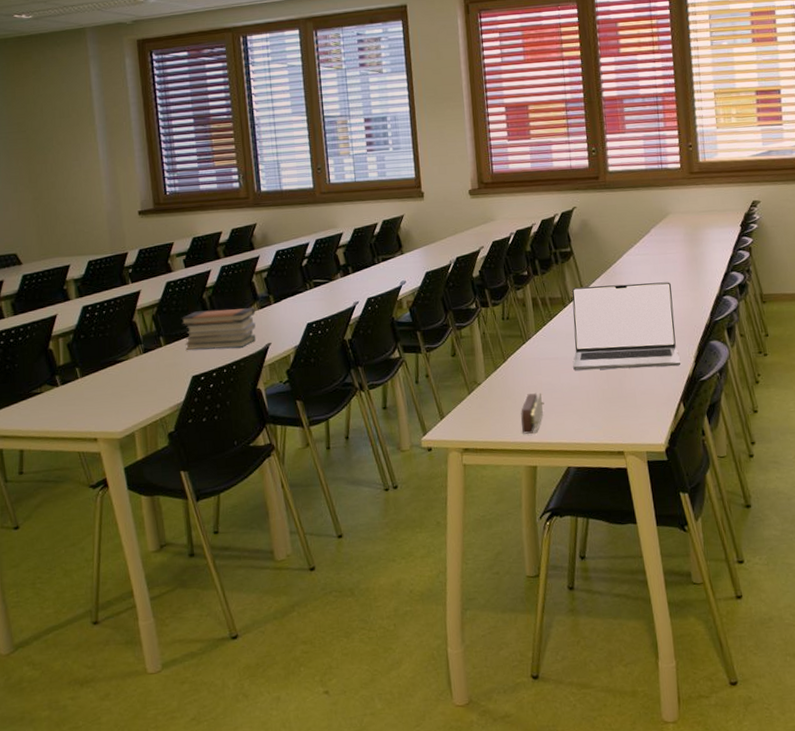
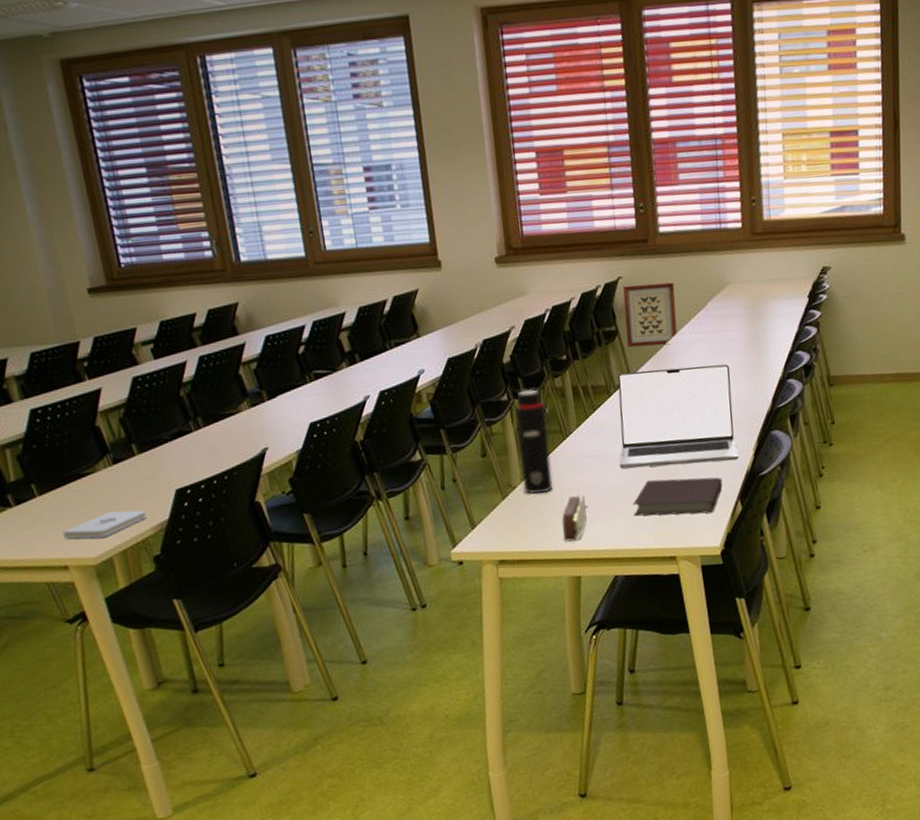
notepad: none [96,392,166,415] -> present [62,510,147,539]
book stack: present [180,308,256,350] -> none [154,406,250,459]
water bottle: none [481,299,515,390] -> present [514,389,554,494]
wall art: none [577,212,625,266] -> present [623,282,678,348]
notebook: none [585,380,667,414] -> present [633,477,723,517]

